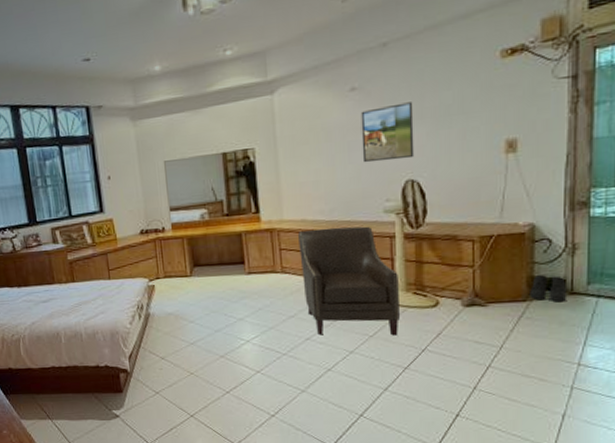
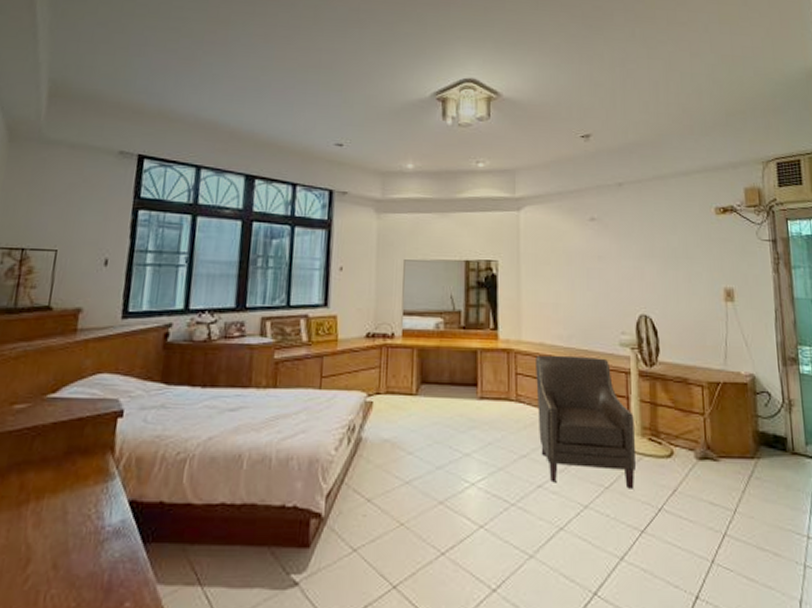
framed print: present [361,102,415,163] -> none [599,239,647,294]
boots: present [530,274,566,302] -> none [756,429,789,463]

